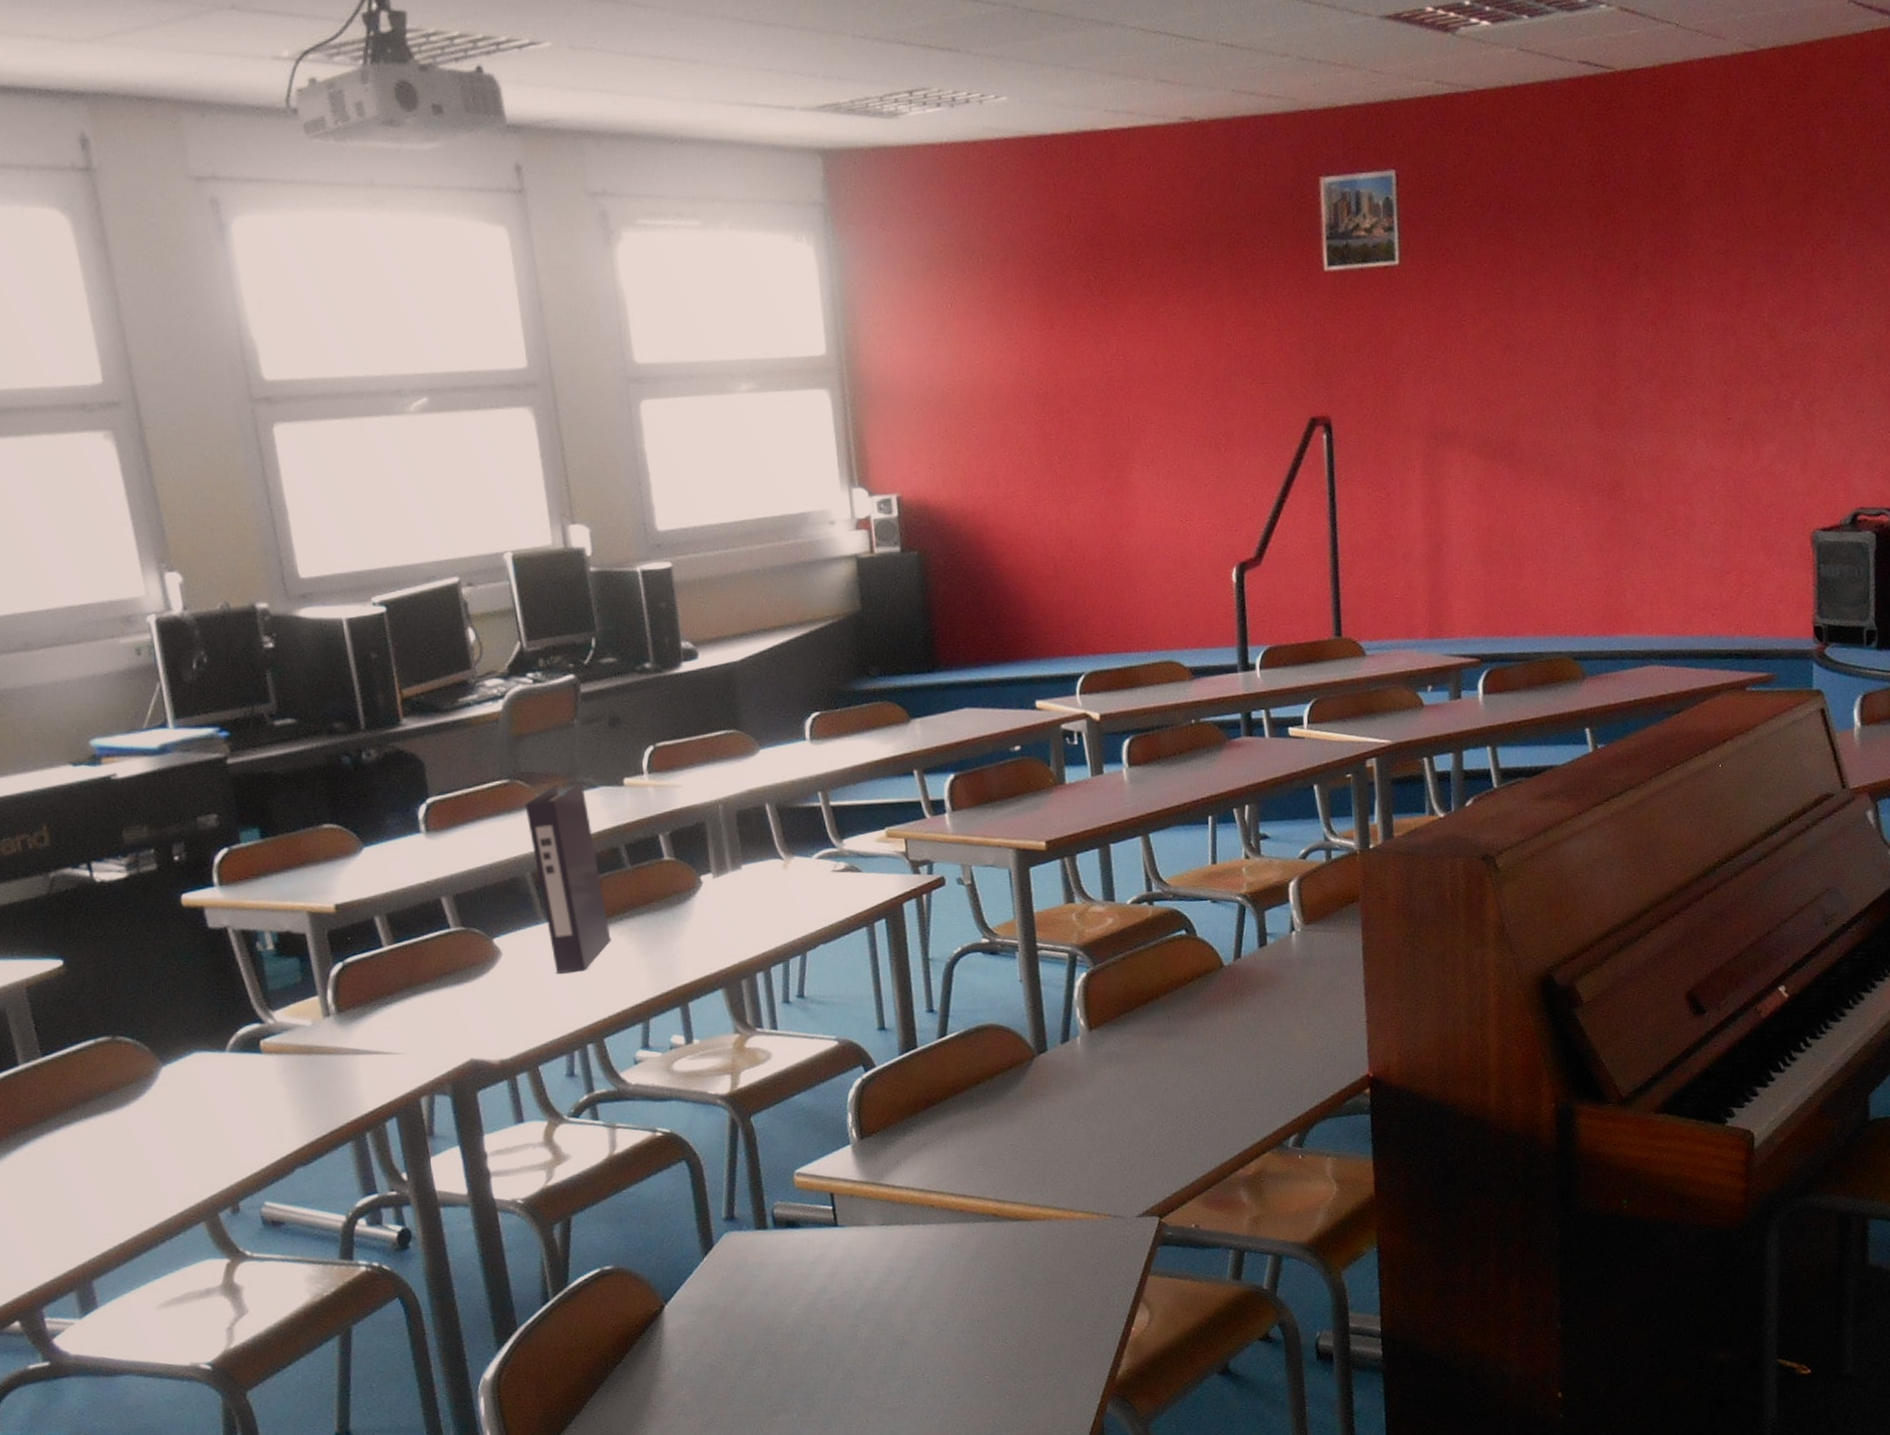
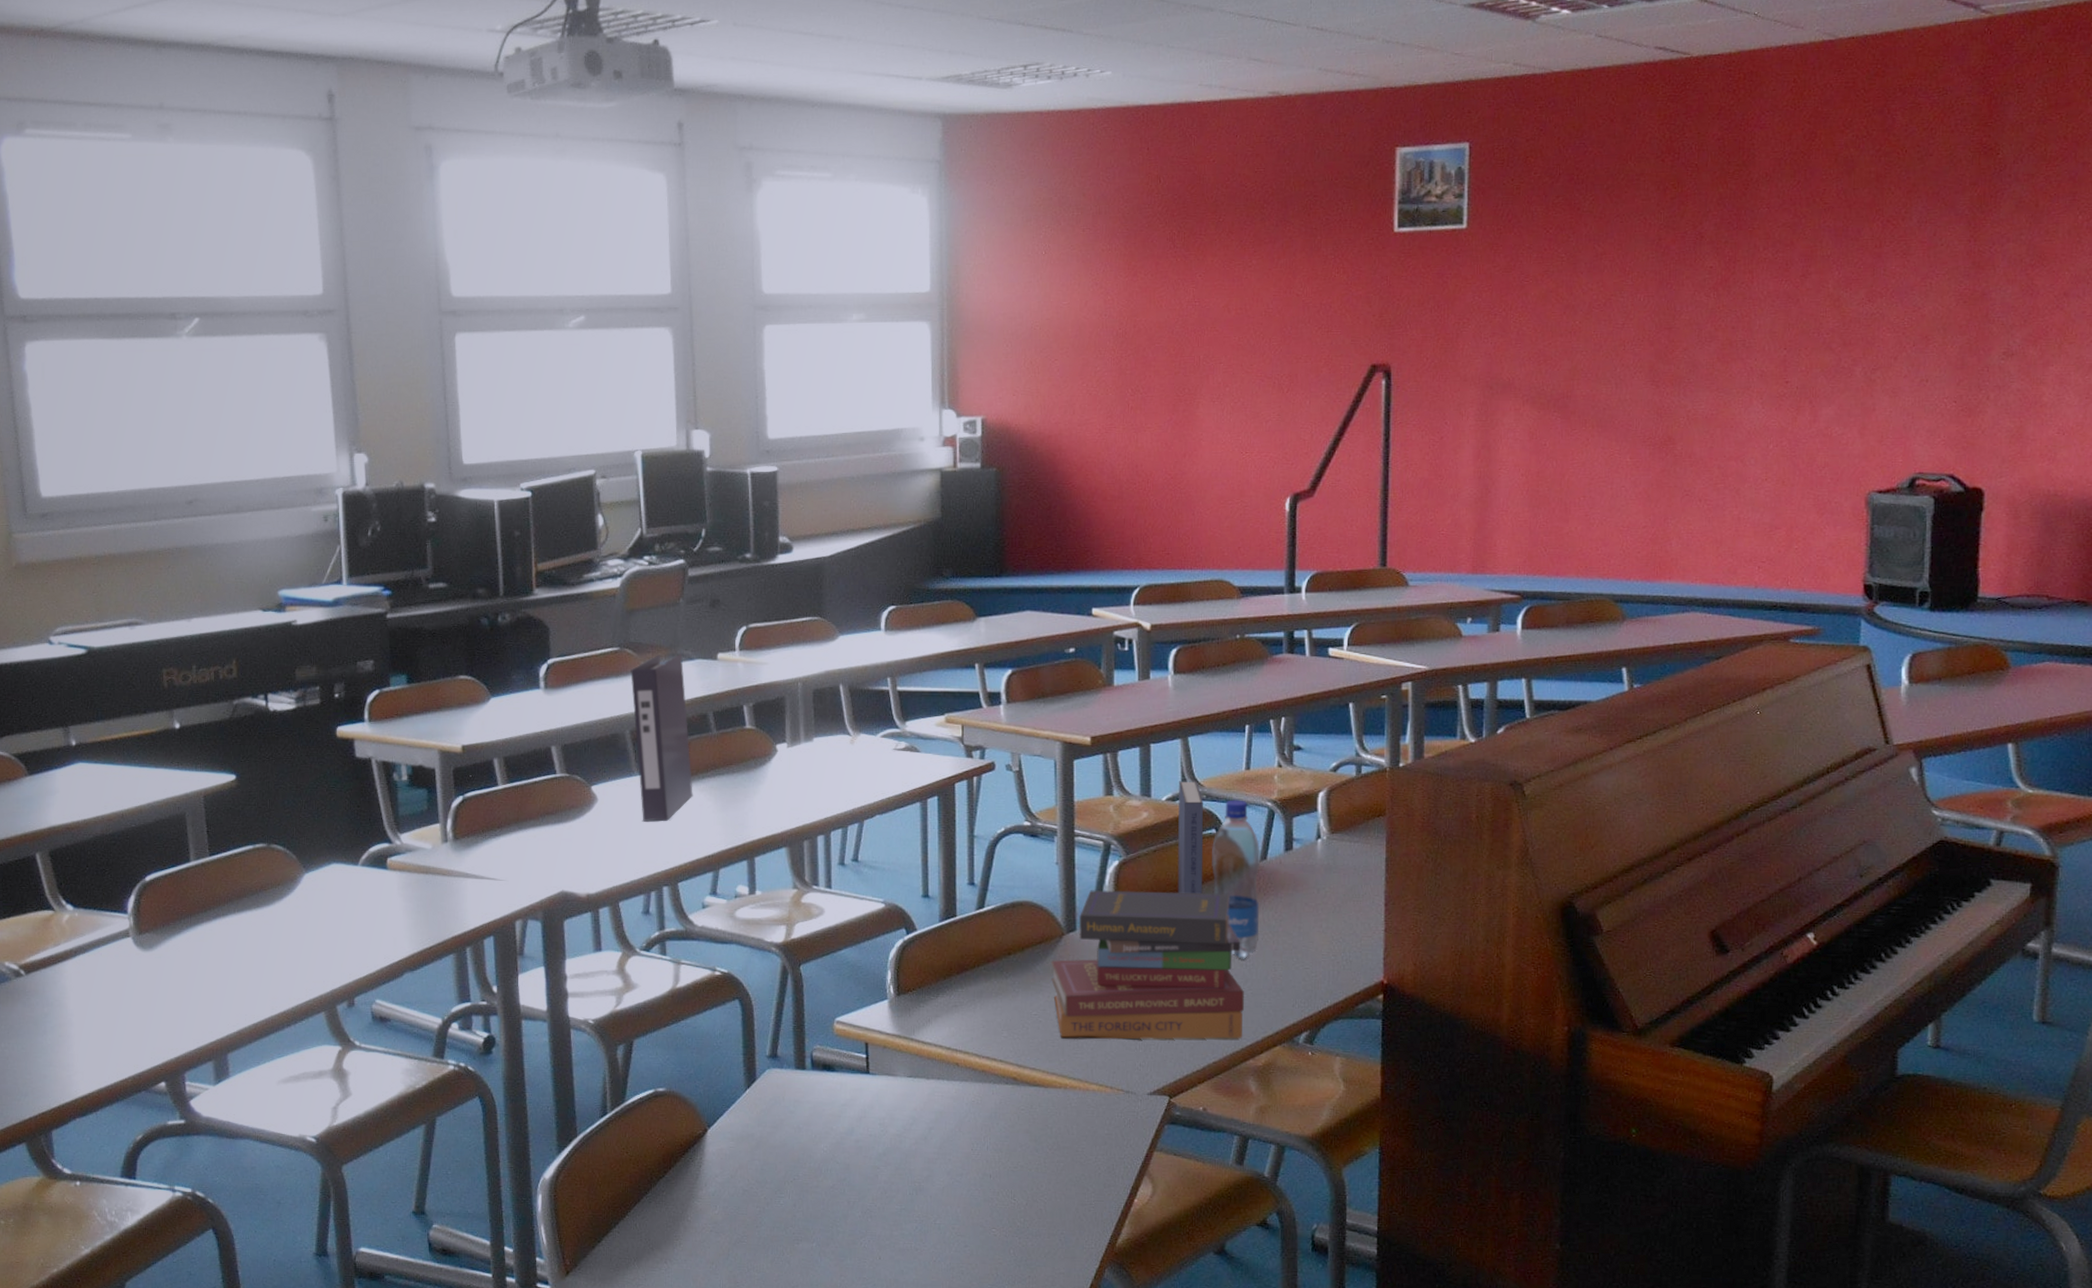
books: none [1022,998,1230,1169] -> present [1050,890,1244,1040]
book: none [1143,879,1177,1003] -> present [1177,780,1204,895]
bottle: none [1183,896,1239,1065] -> present [1212,800,1260,959]

